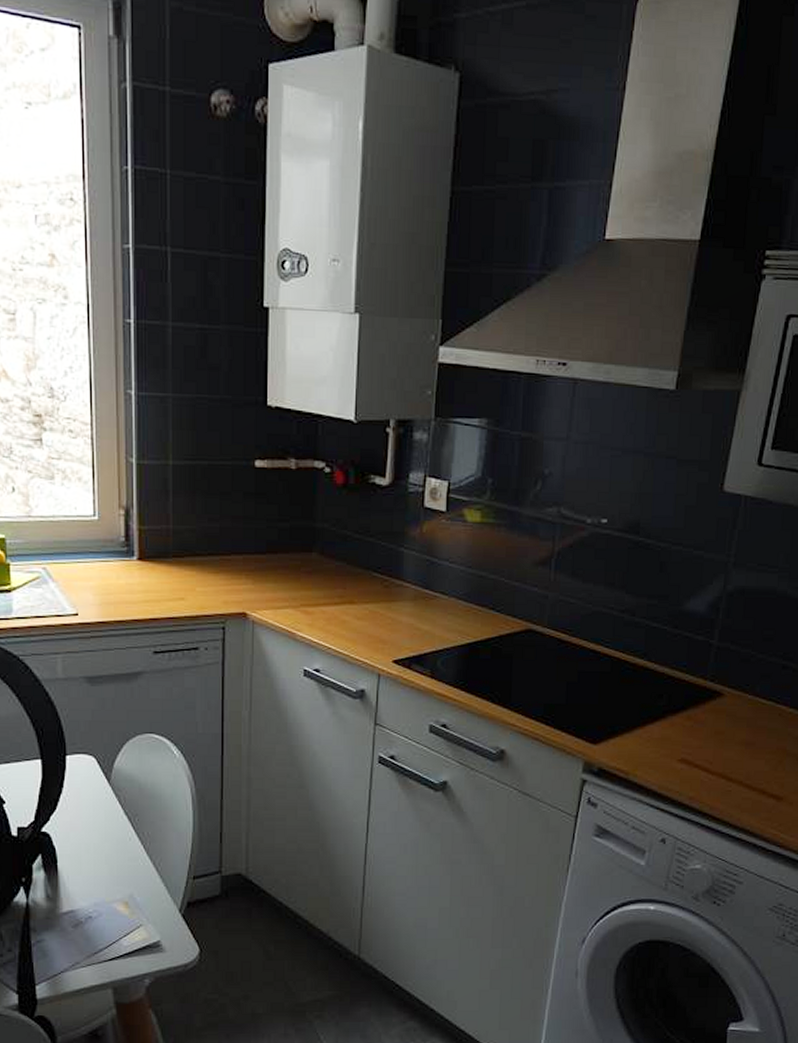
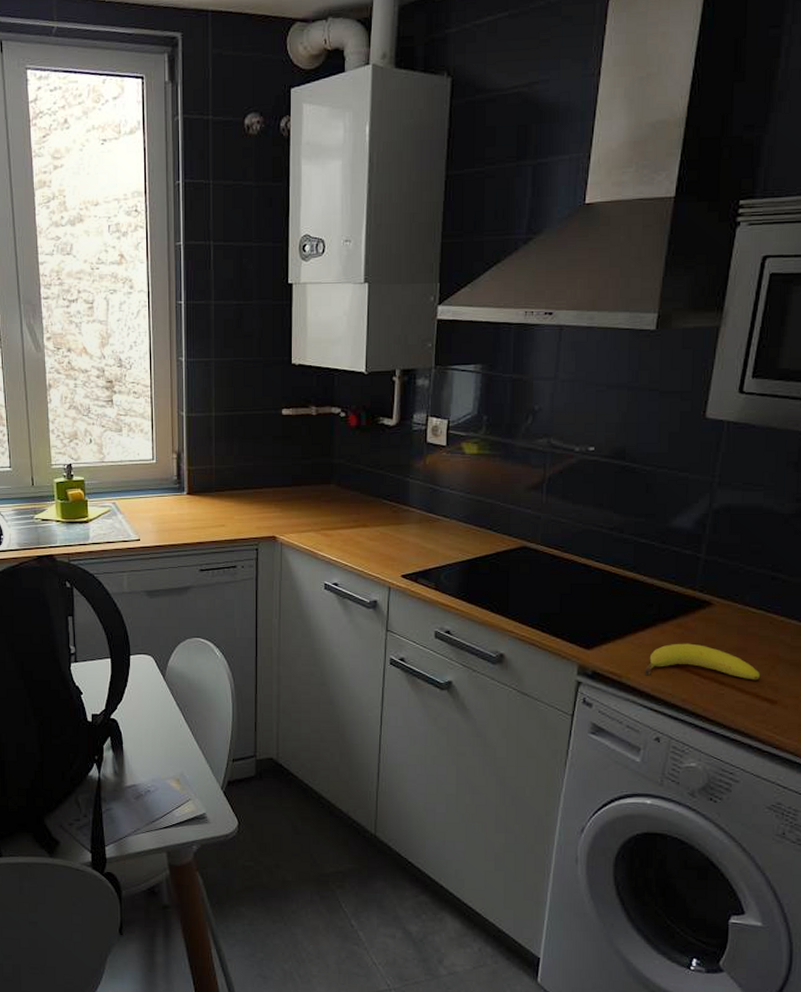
fruit: none [652,737,768,776] -> present [645,643,761,680]

